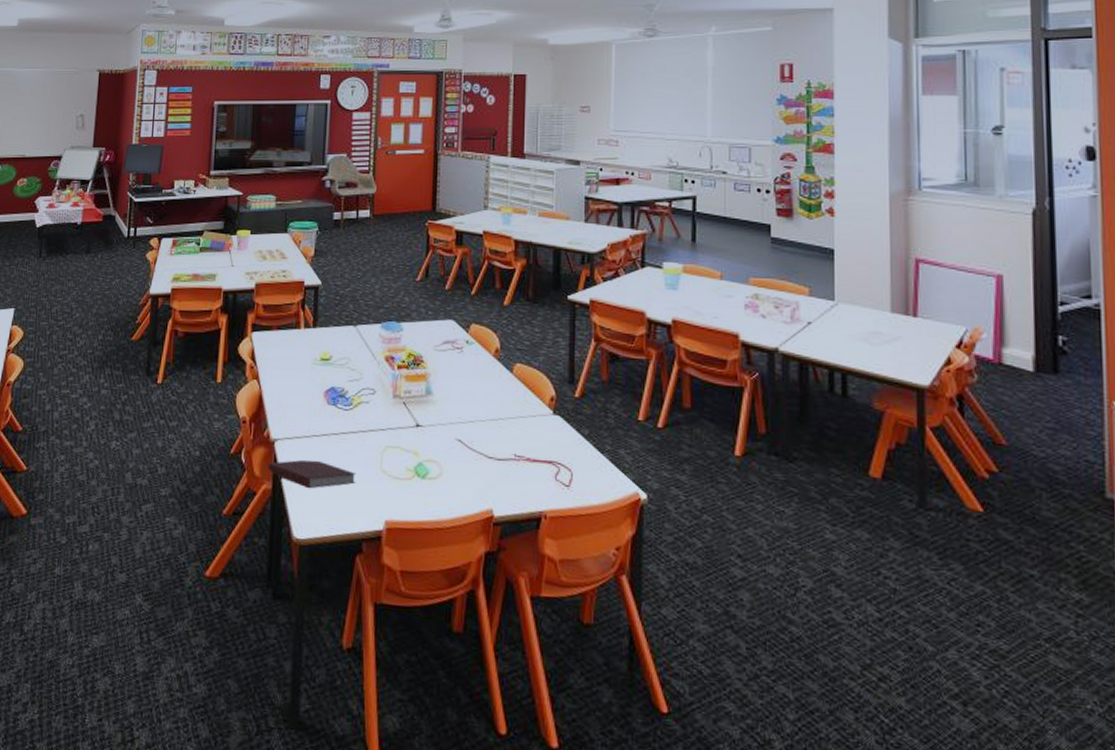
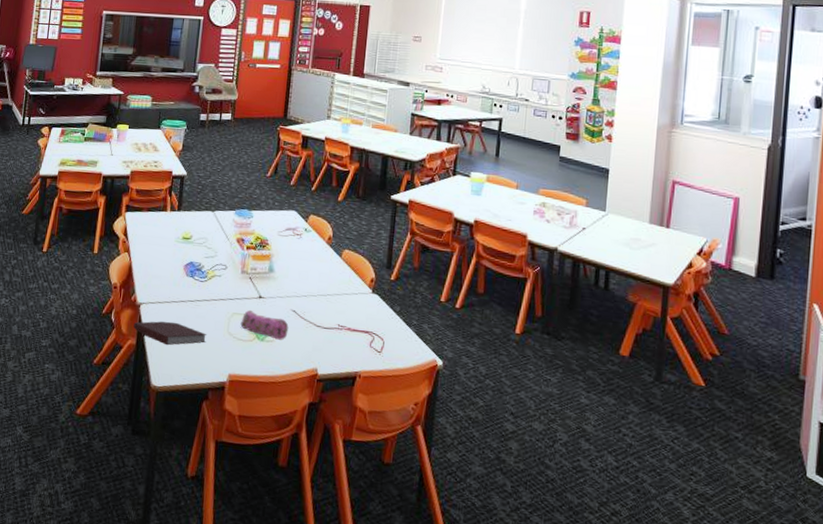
pencil case: none [396,442,454,477] -> present [240,310,289,340]

